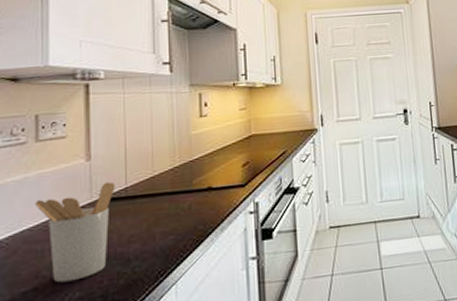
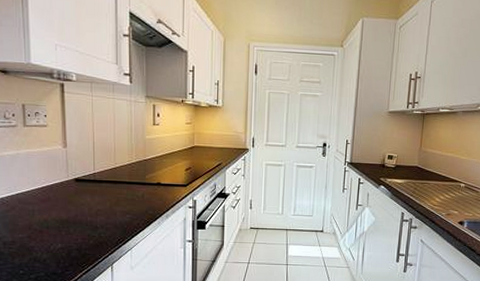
utensil holder: present [35,181,115,283] -> none [26,166,86,236]

